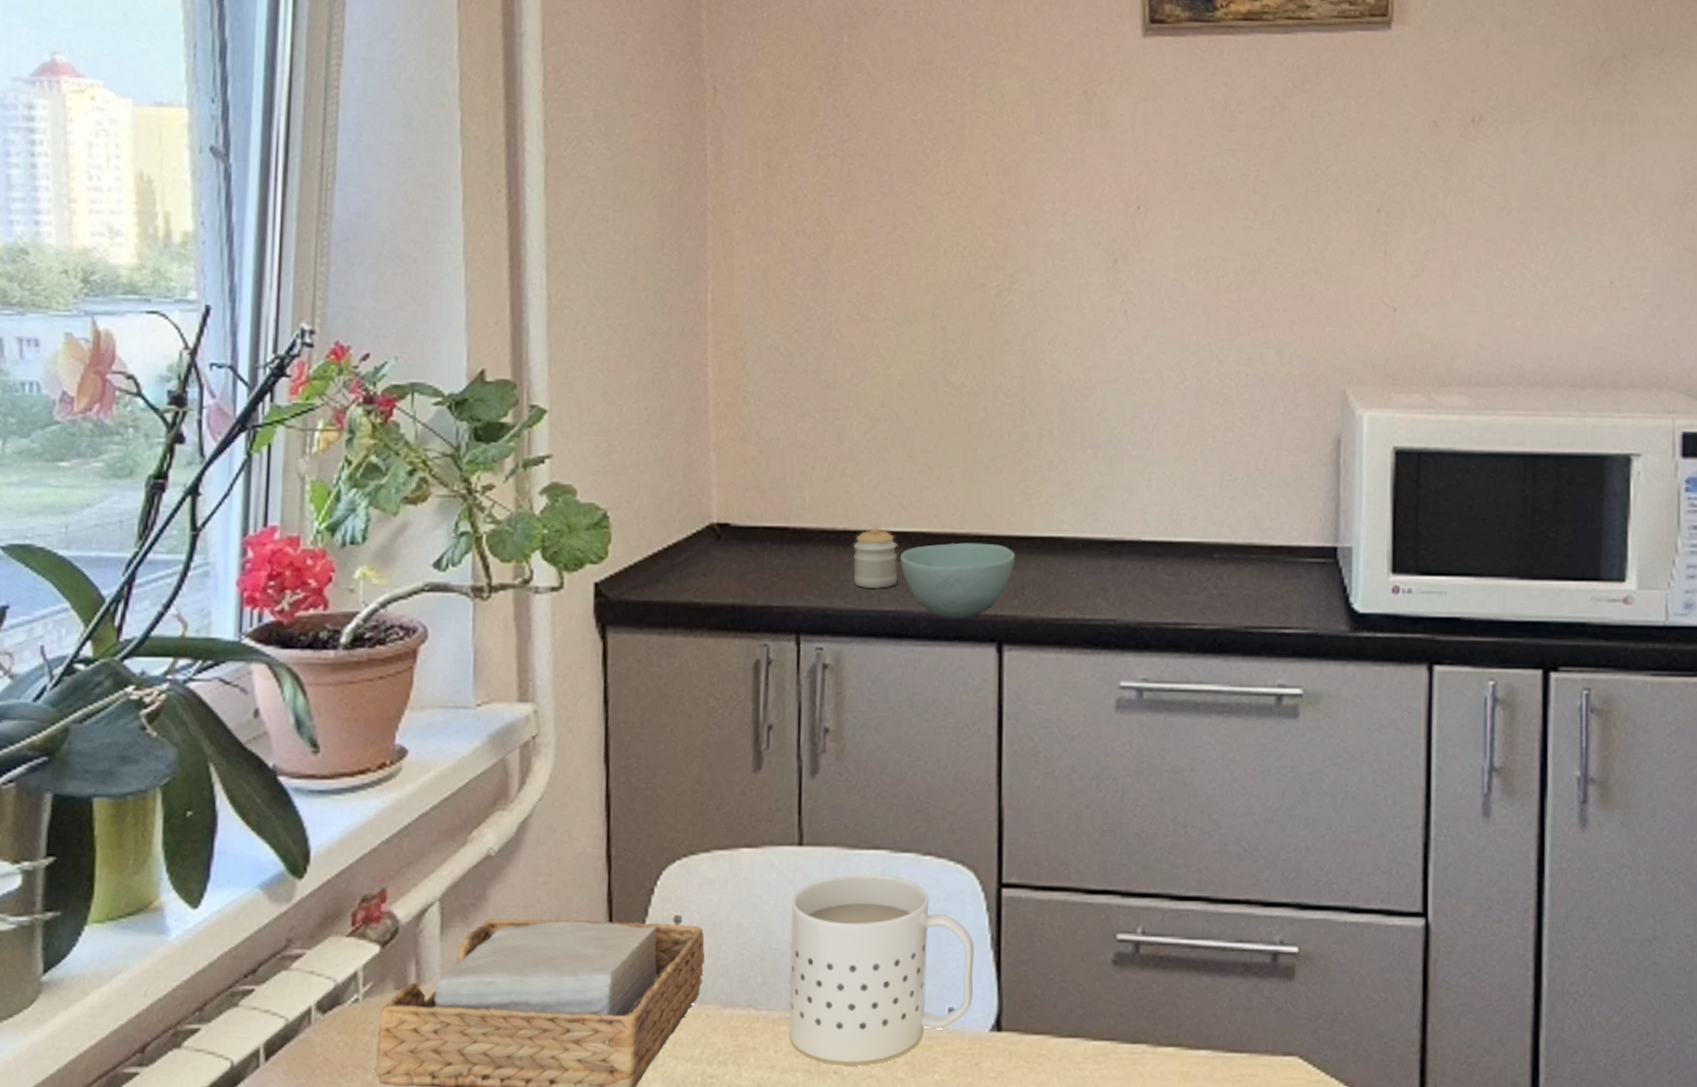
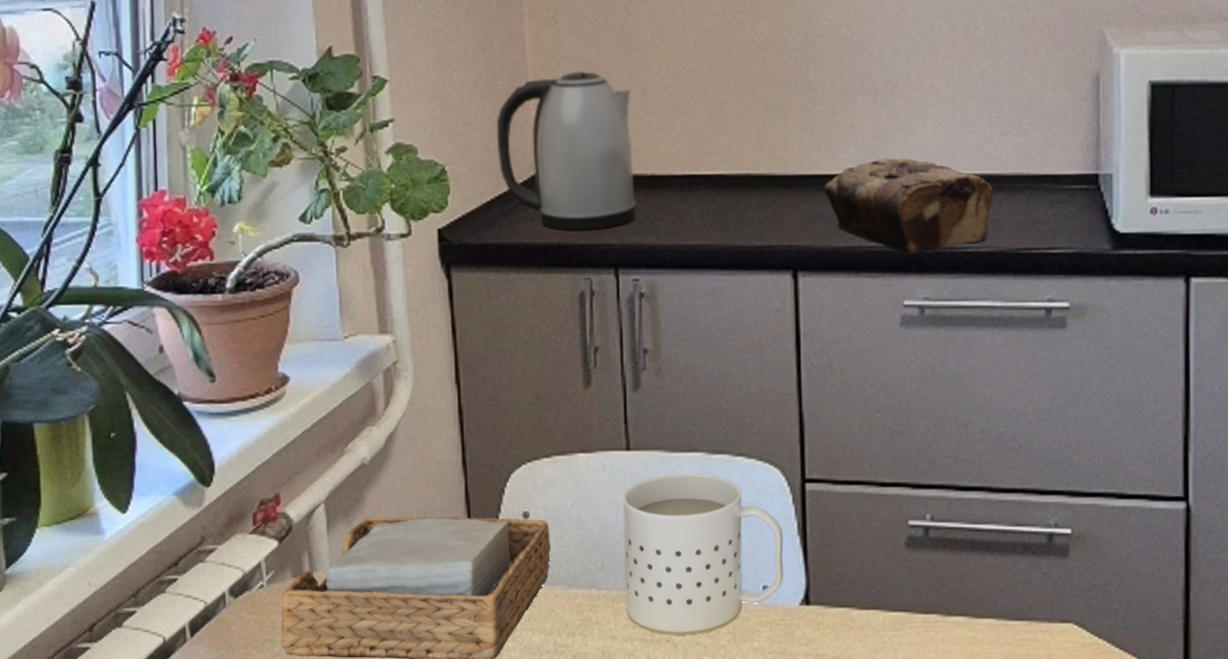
kettle: none [668,409,825,591] -> present [496,71,636,232]
jar: present [853,526,898,589] -> none [661,171,702,227]
bowl: present [901,542,1016,621] -> none [703,182,806,252]
bread loaf: none [1035,520,1222,630] -> present [824,158,993,255]

